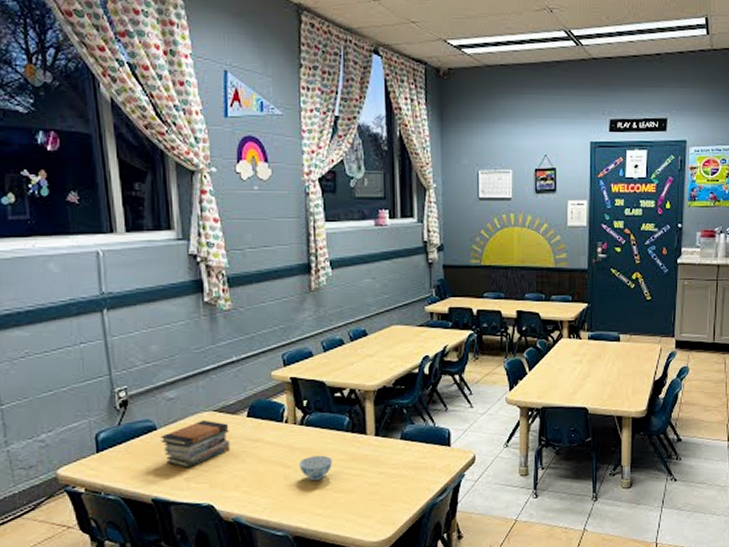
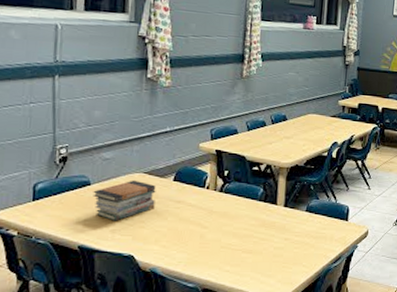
bowl: present [299,455,333,481] -> none [214,219,245,242]

